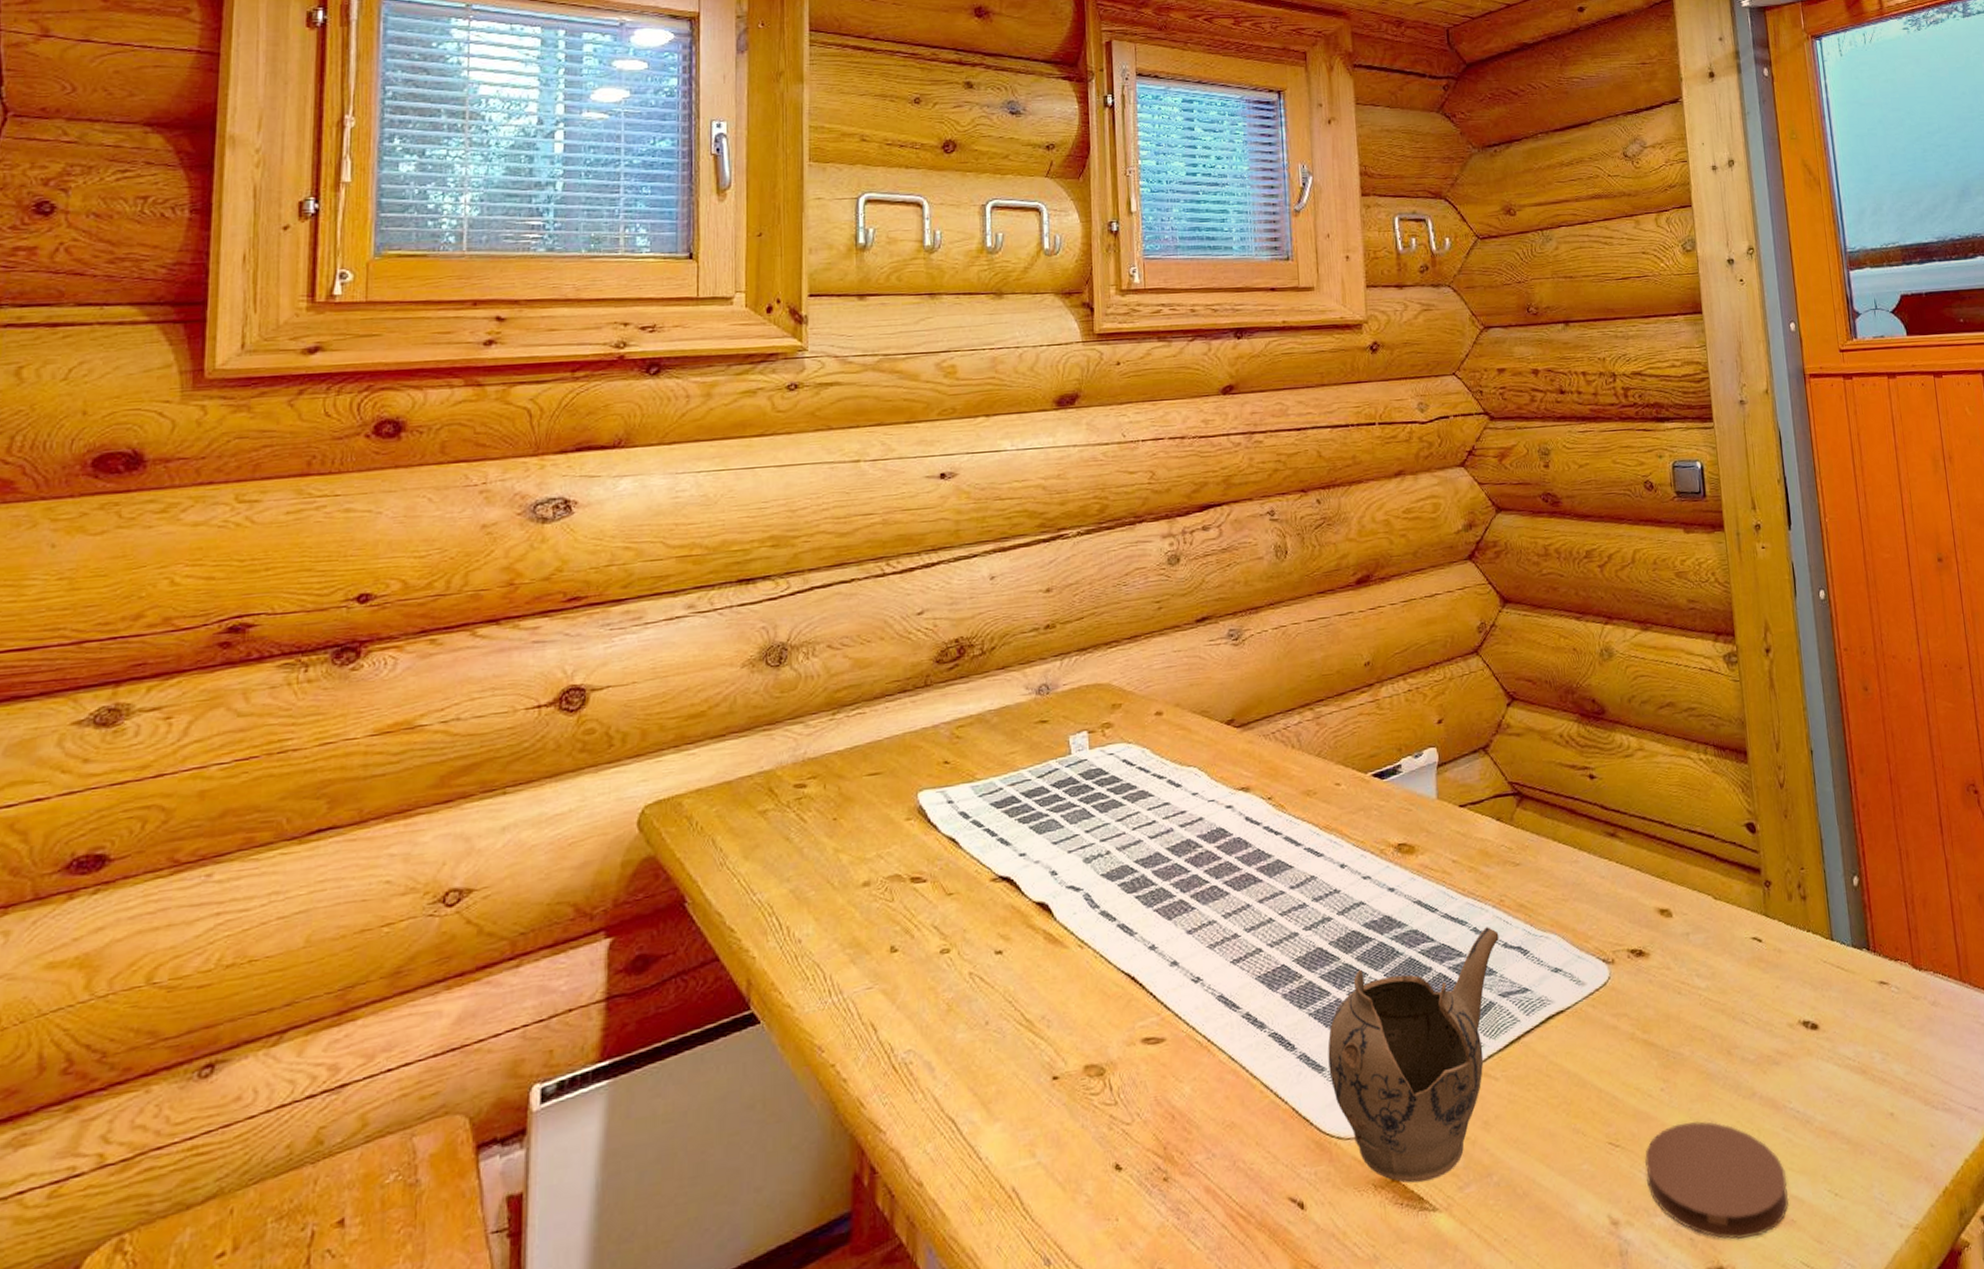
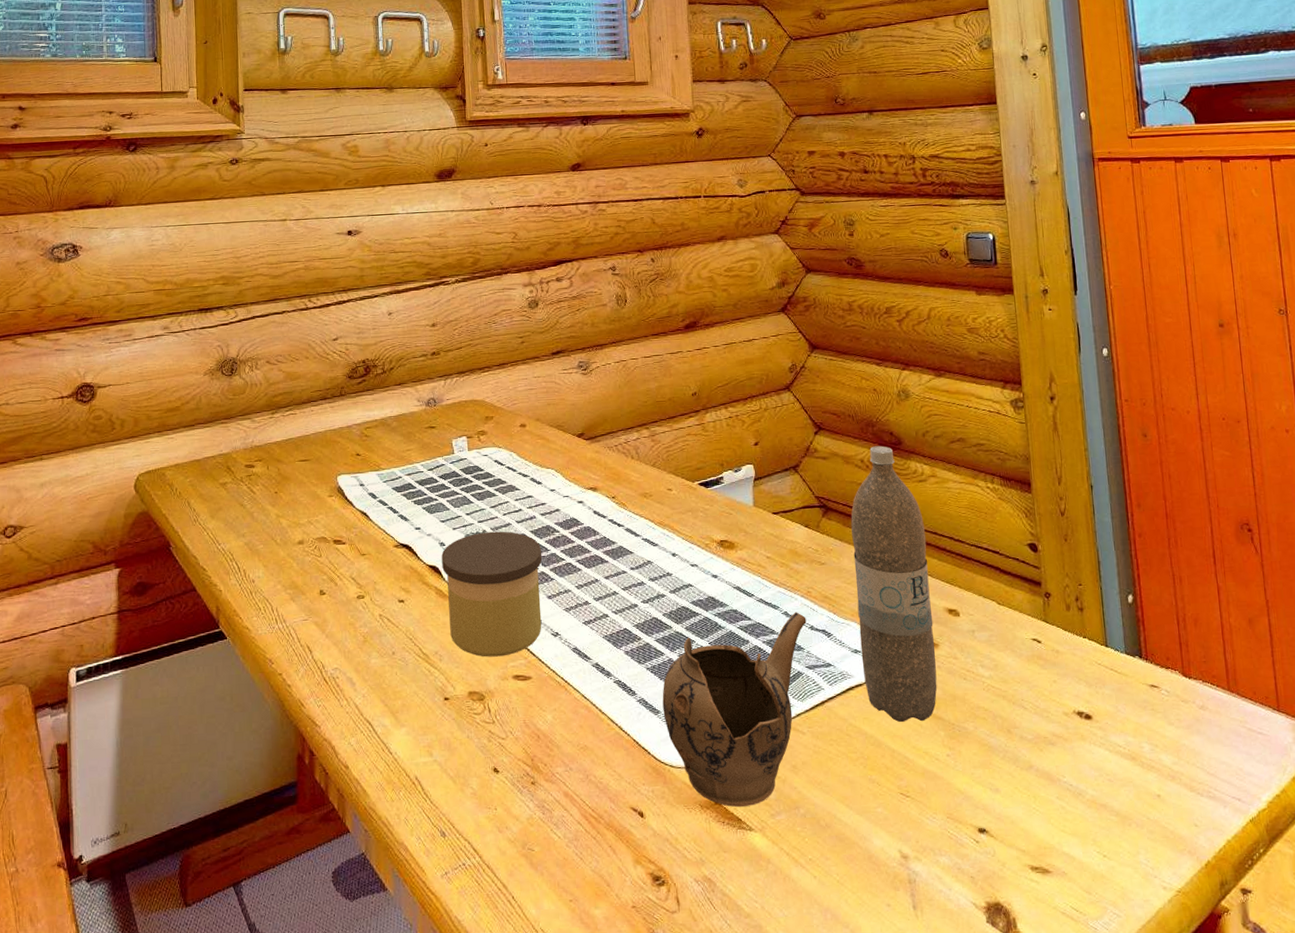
candle: none [1052,850,1181,1018] -> present [441,531,543,657]
water bottle: none [1549,716,1649,1054] -> present [851,446,937,723]
coaster: present [1644,1121,1789,1239] -> none [931,784,1061,882]

